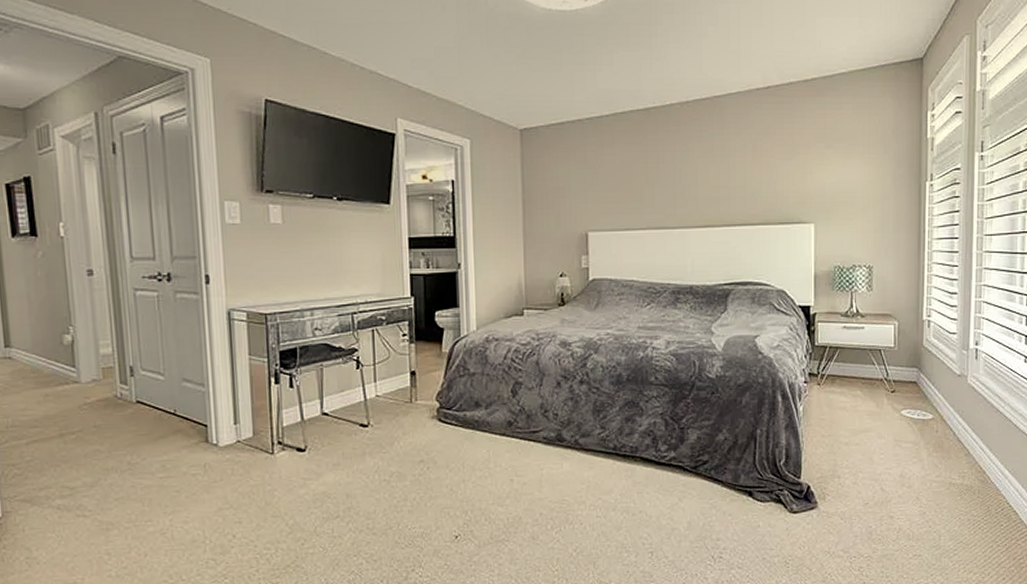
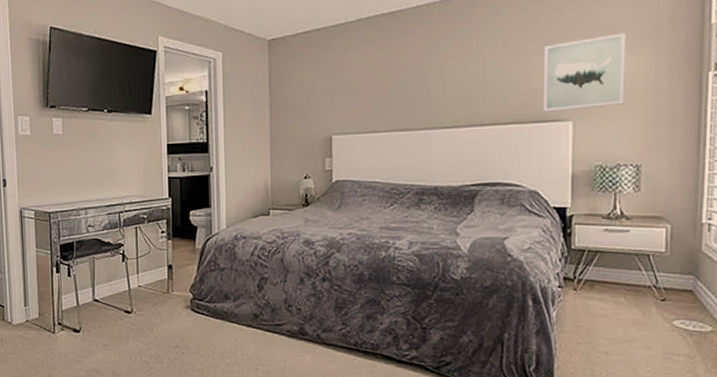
wall art: none [788,142,859,214] -> present [542,33,627,112]

